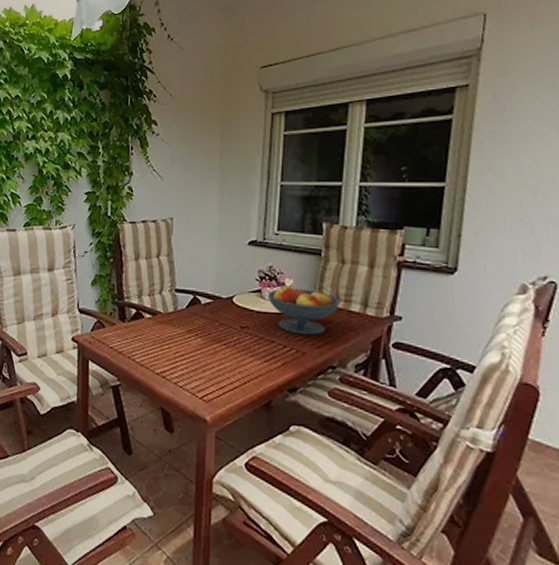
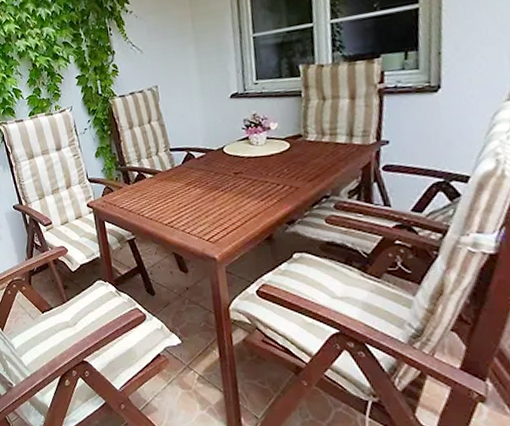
fruit bowl: present [267,285,341,336] -> none [255,128,327,172]

